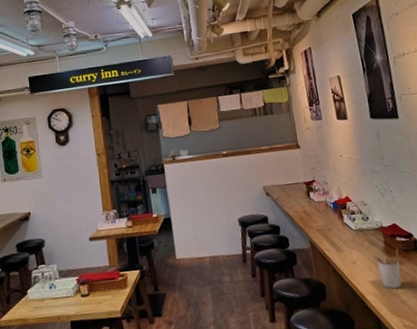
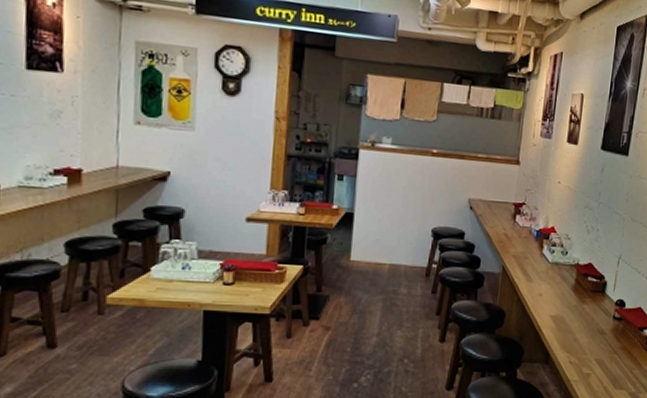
utensil holder: present [373,249,403,289] -> none [560,289,589,325]

